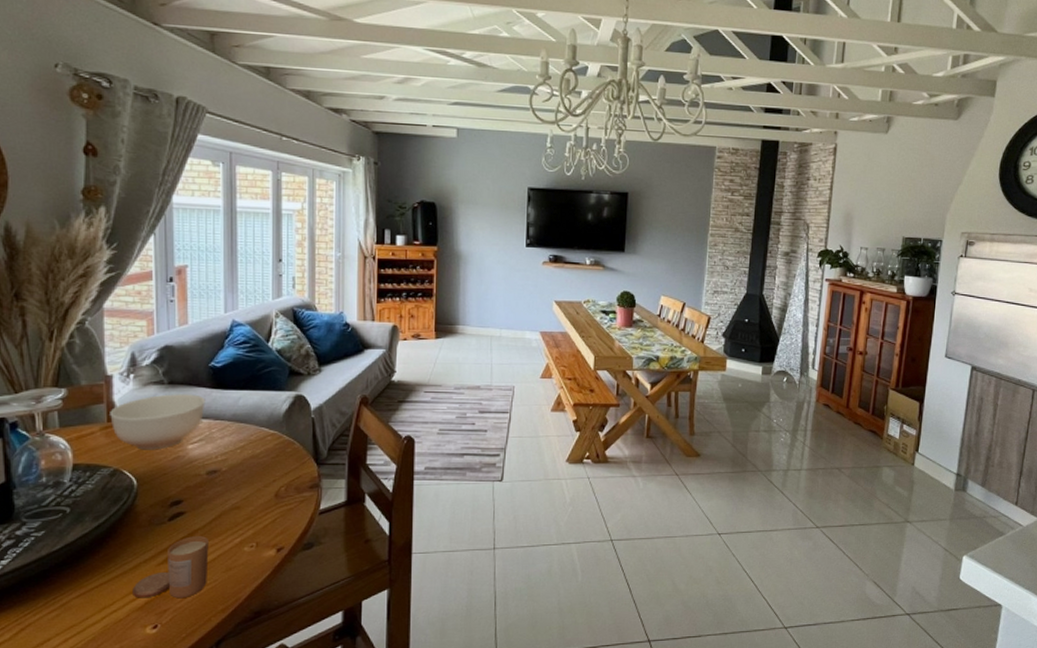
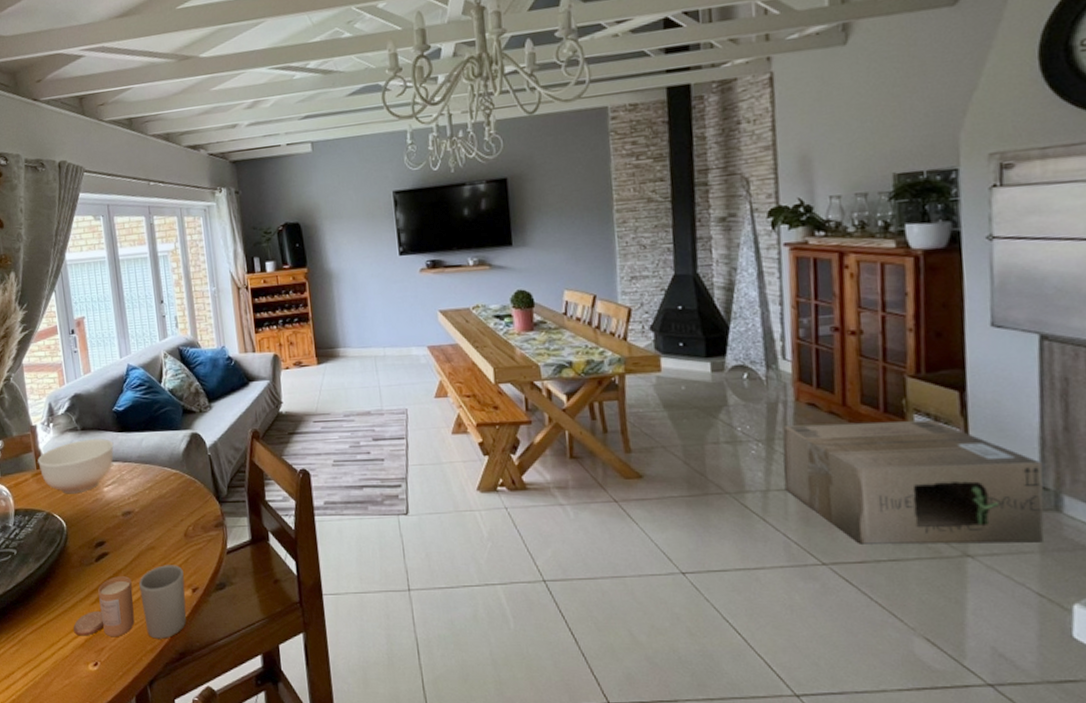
mug: none [217,525,269,599] -> present [139,565,186,639]
cardboard box: none [799,420,960,513] -> present [782,420,1045,544]

